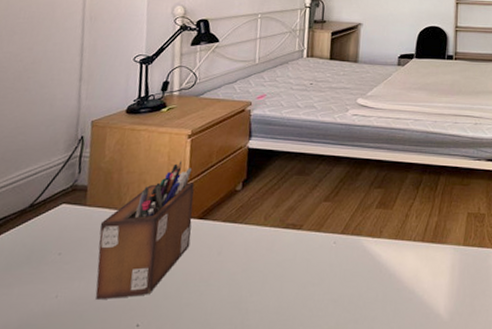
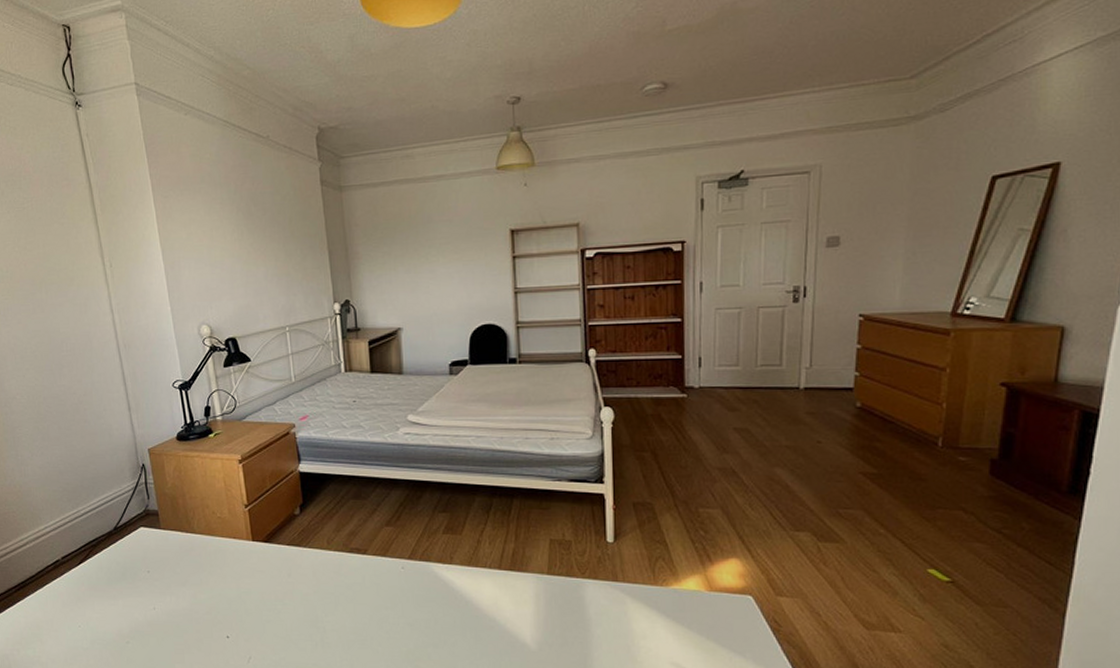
desk organizer: present [95,161,195,301] -> none [176,486,260,614]

